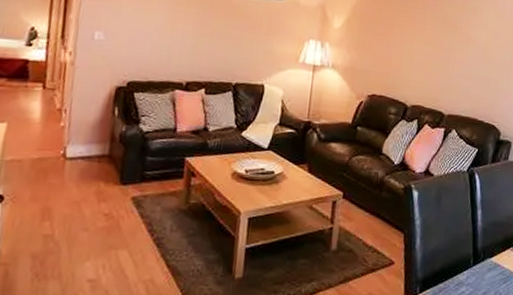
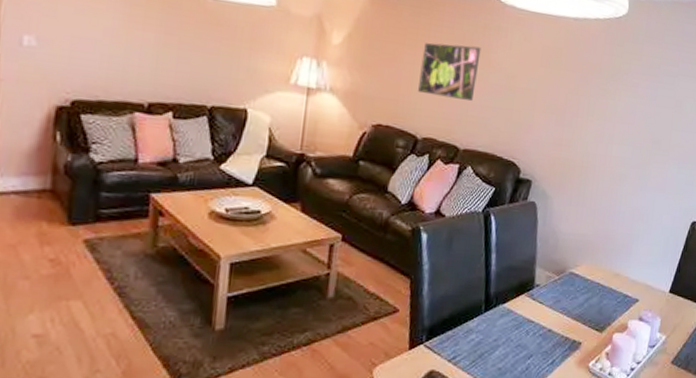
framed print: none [407,23,460,72] -> present [418,43,481,101]

